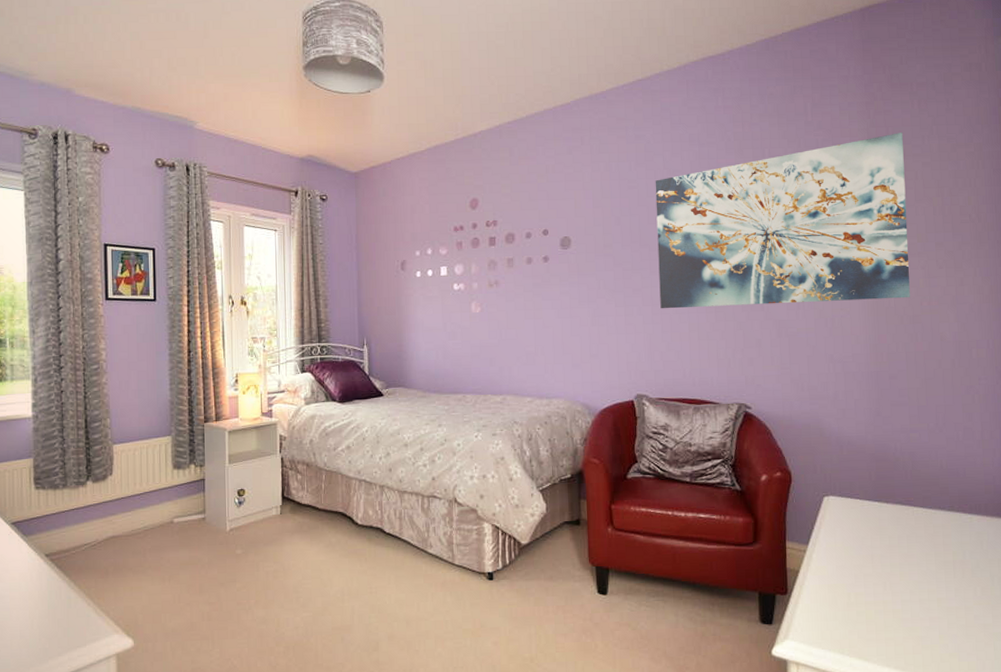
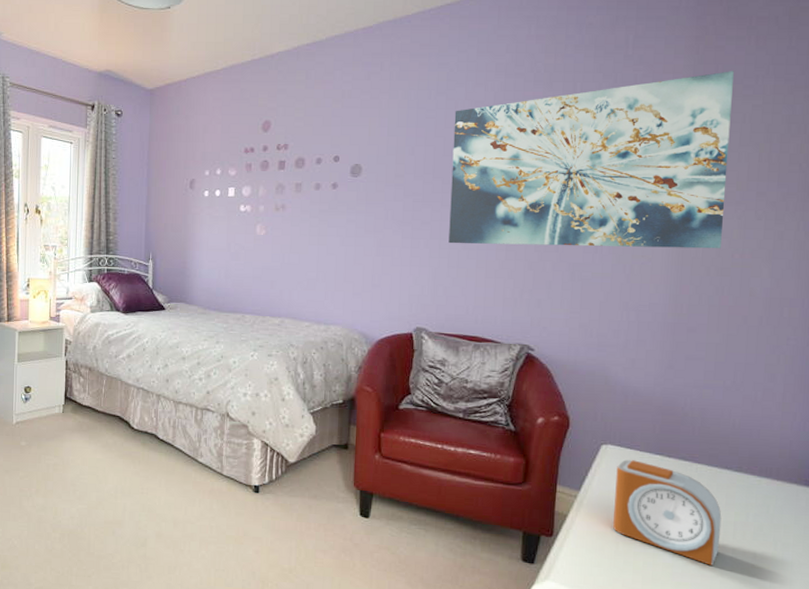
alarm clock: none [840,509,943,607] -> present [613,460,722,566]

